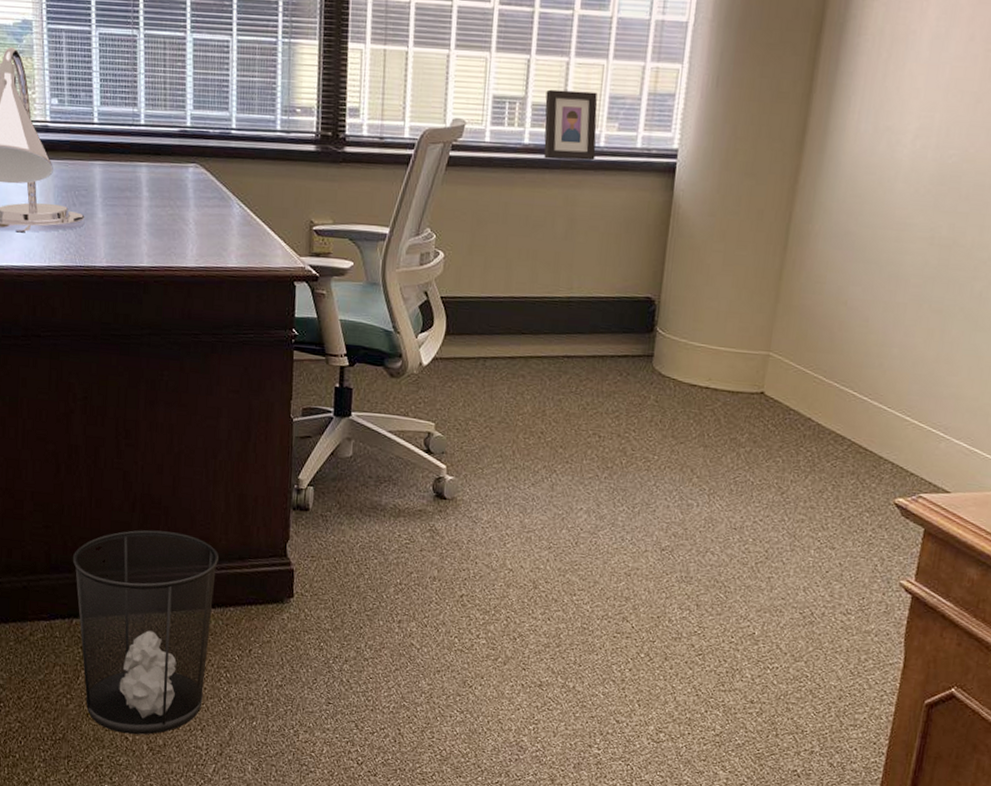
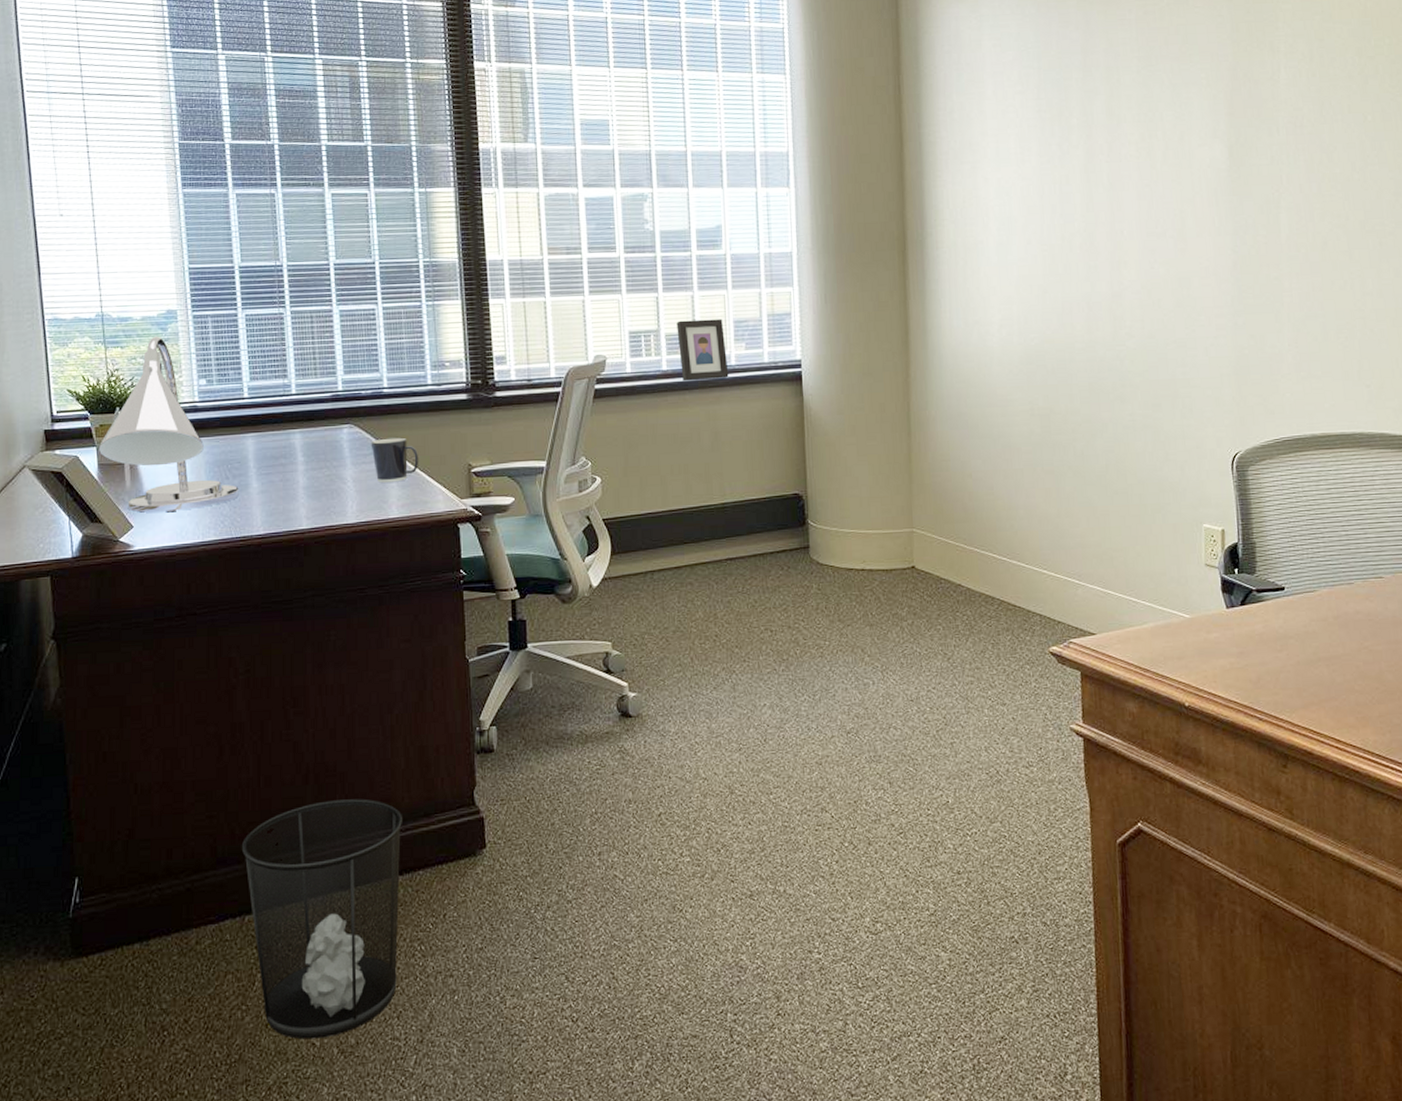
mug: none [215,182,262,231] -> present [371,437,419,484]

